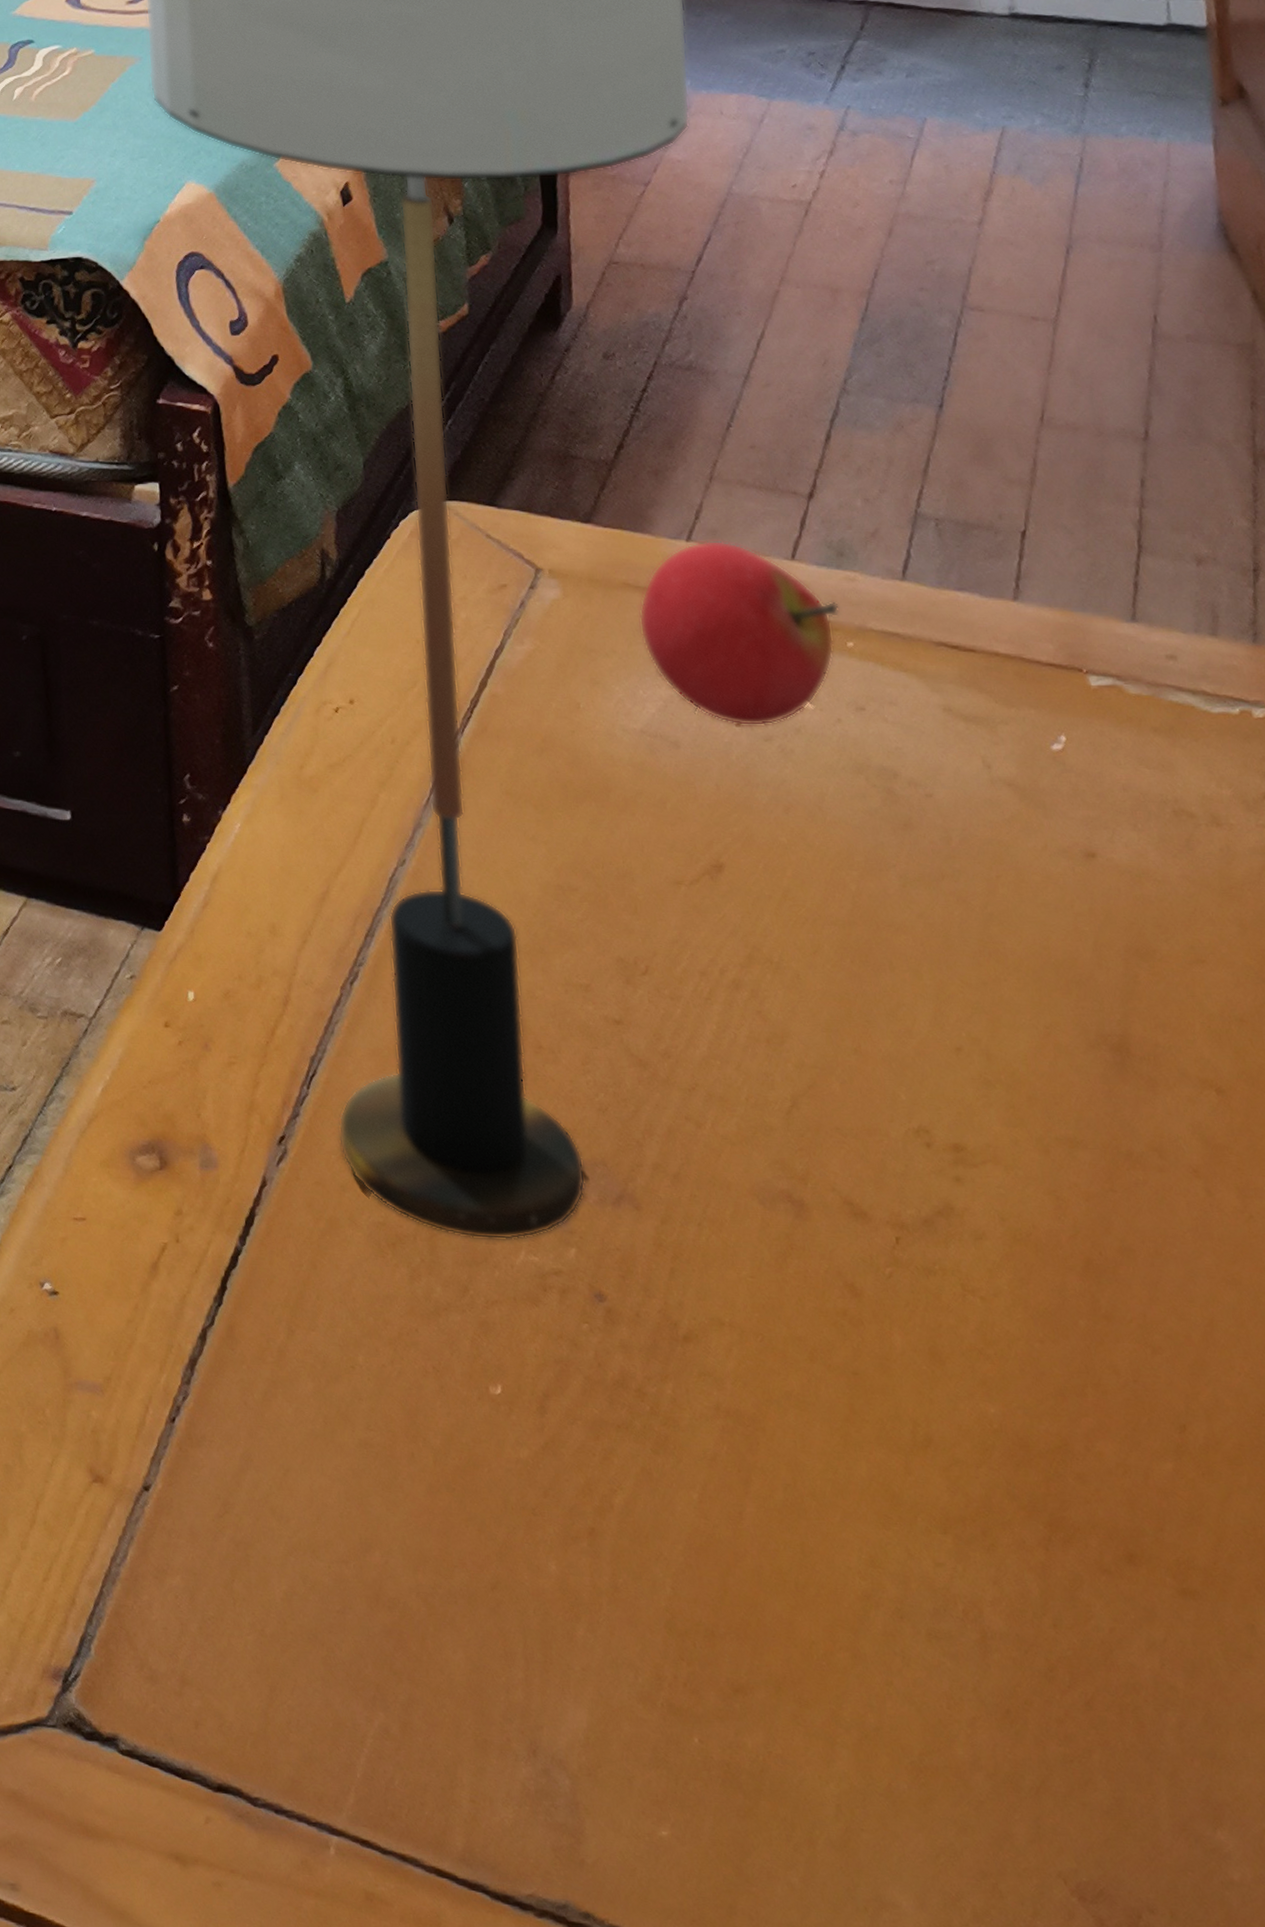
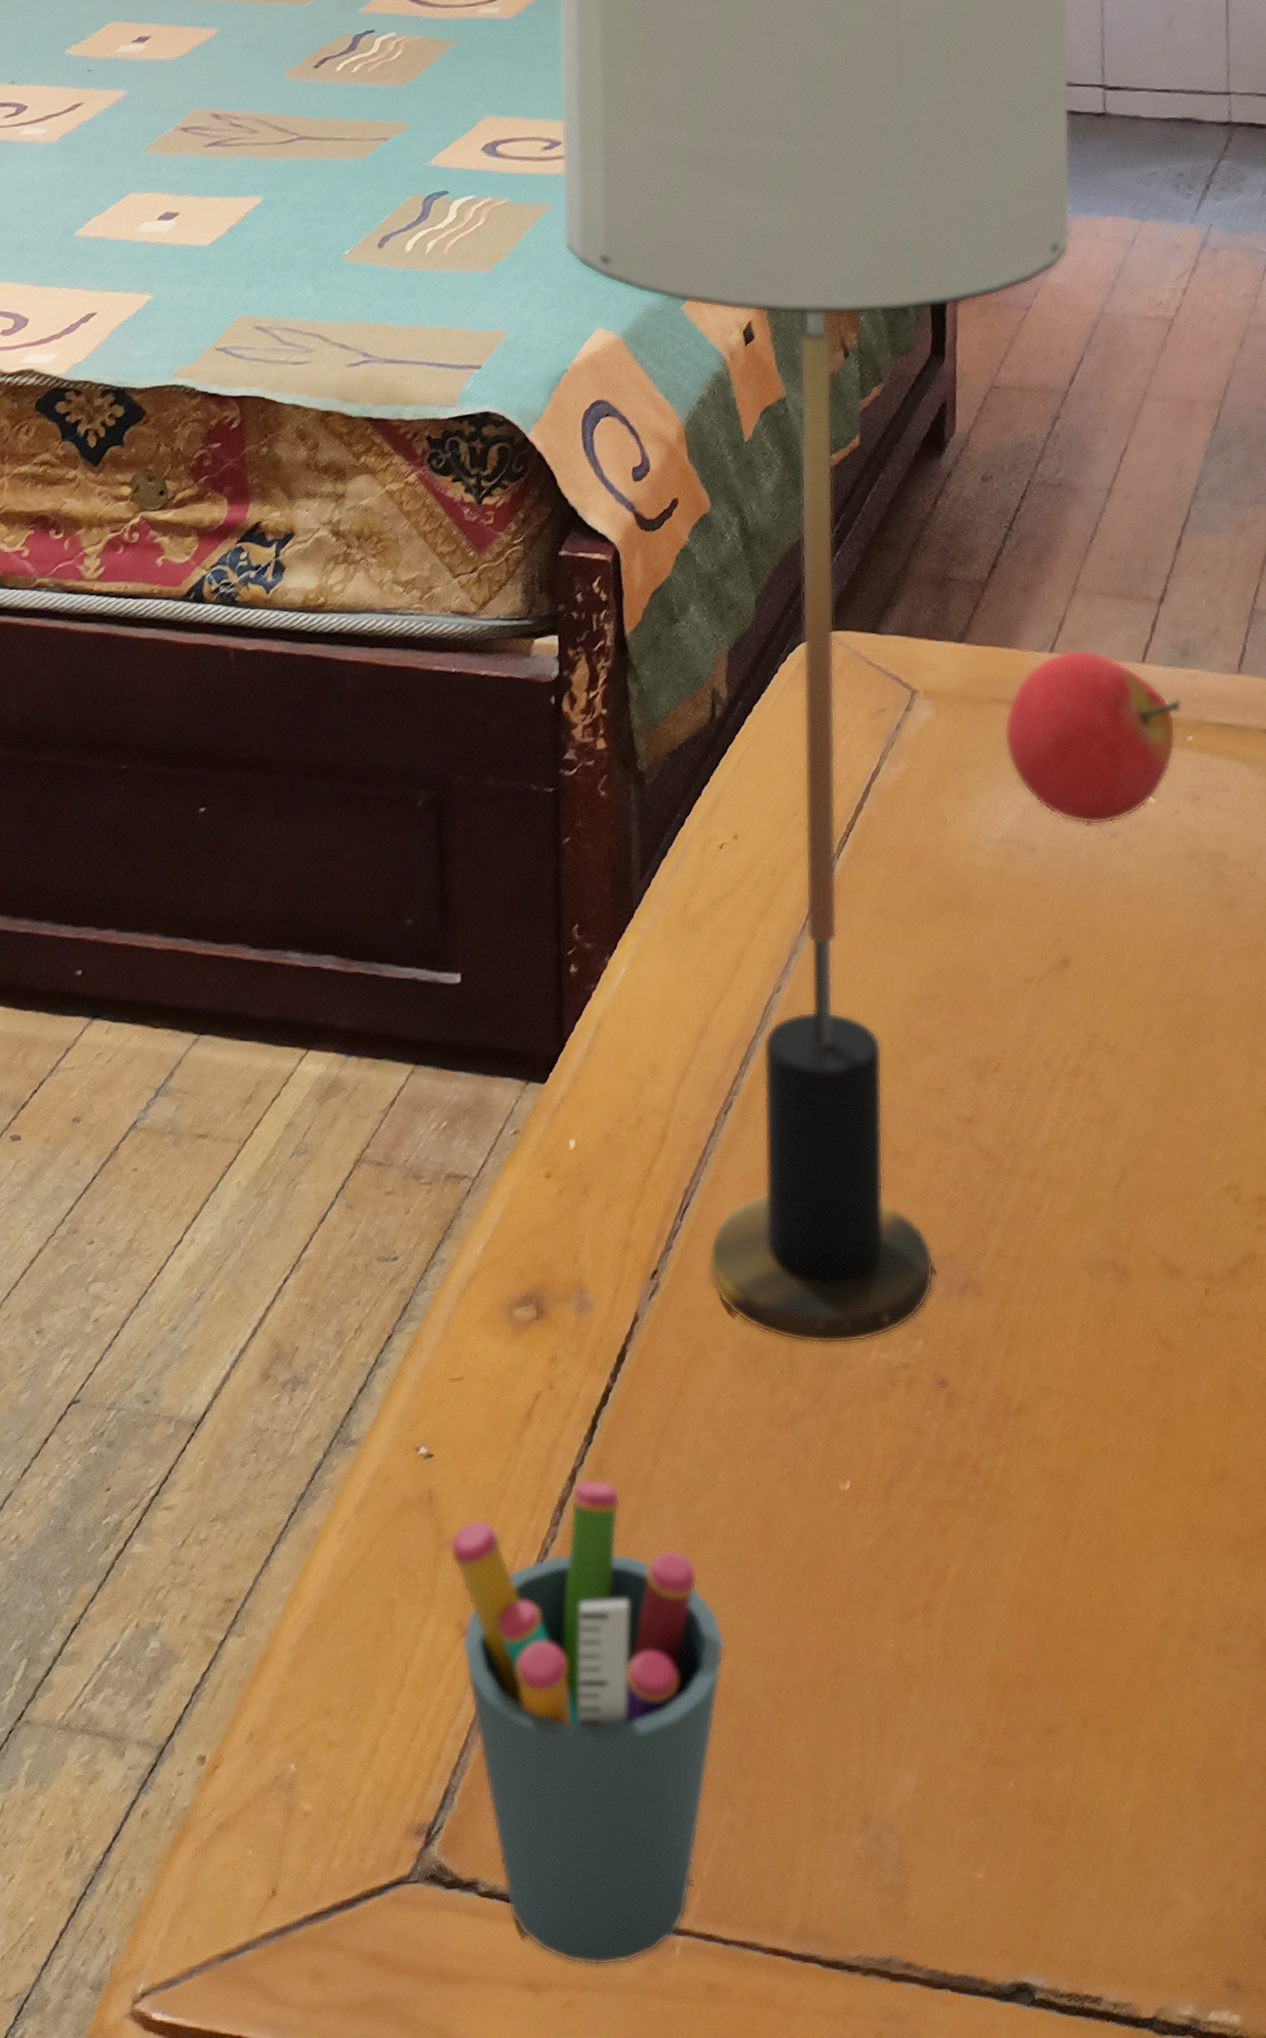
pen holder: none [78,1341,372,1853] -> present [449,1479,725,1967]

